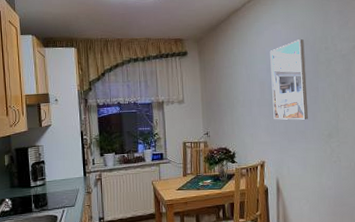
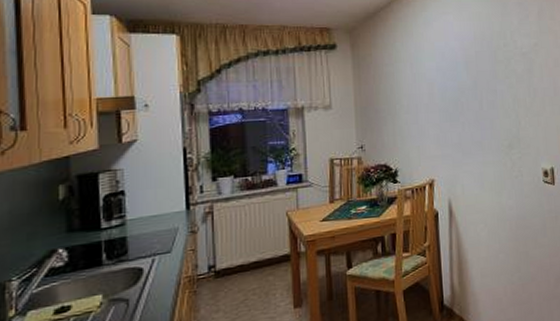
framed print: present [270,39,309,120] -> none [440,34,486,129]

